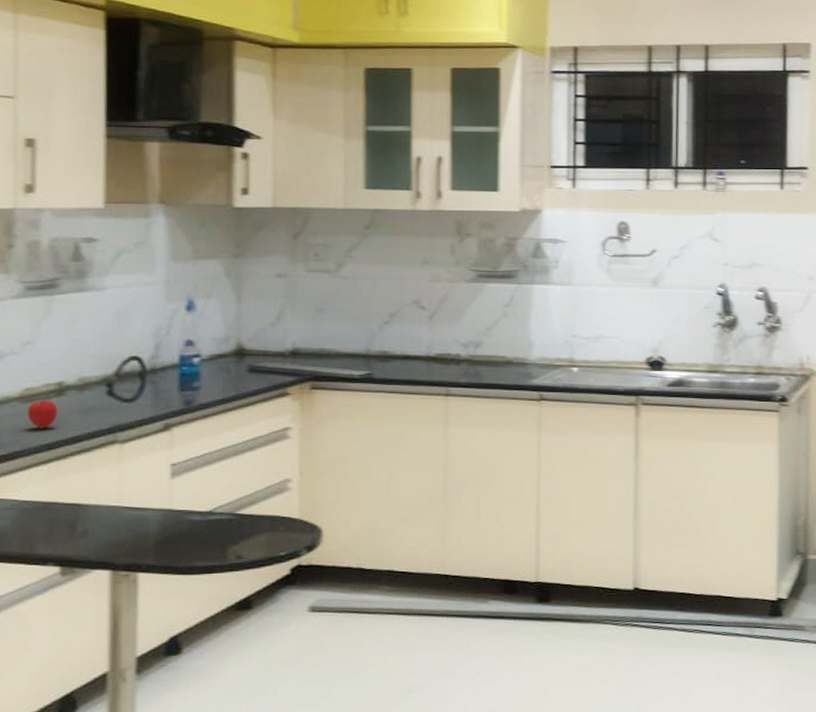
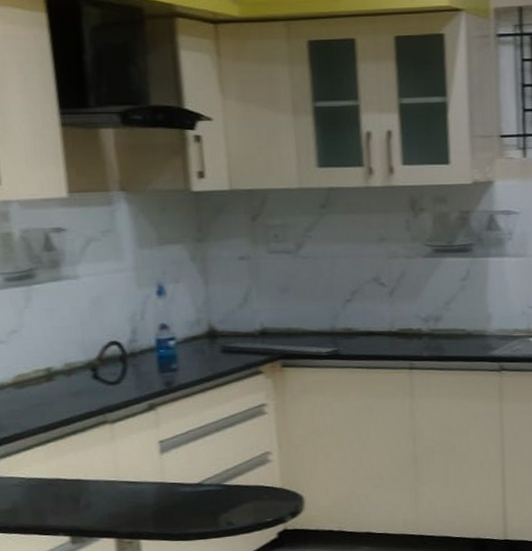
apple: present [27,400,58,429] -> none [22,385,50,412]

